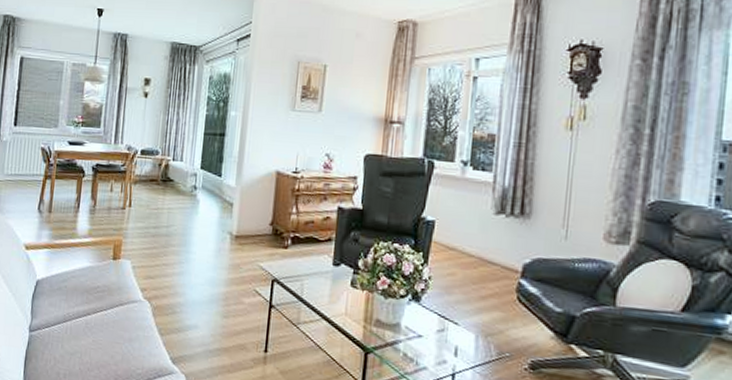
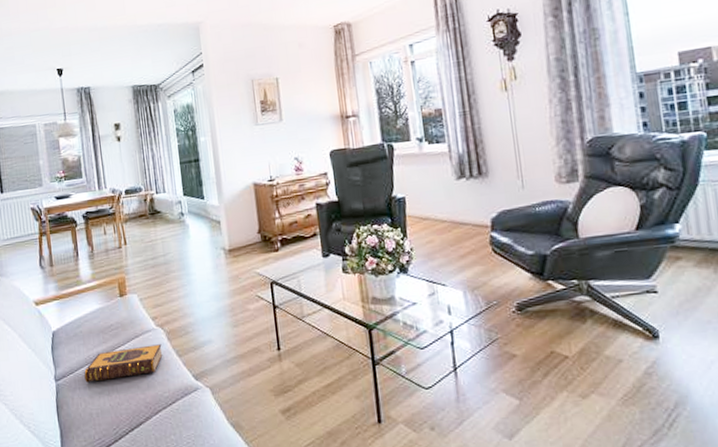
hardback book: none [59,312,145,346] -> present [84,344,163,383]

